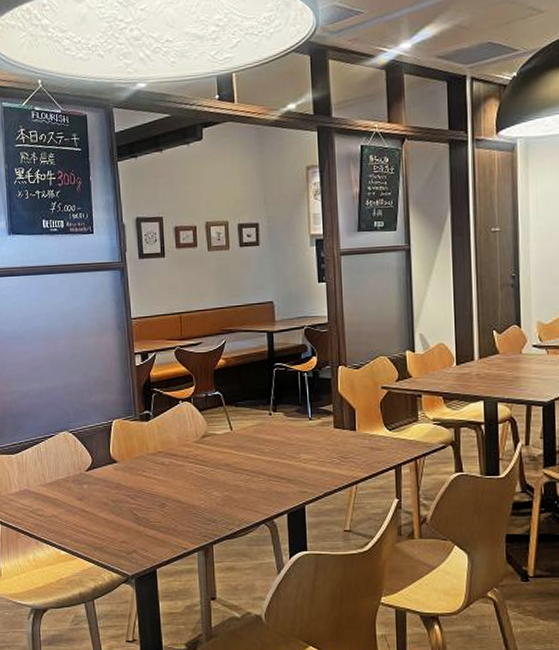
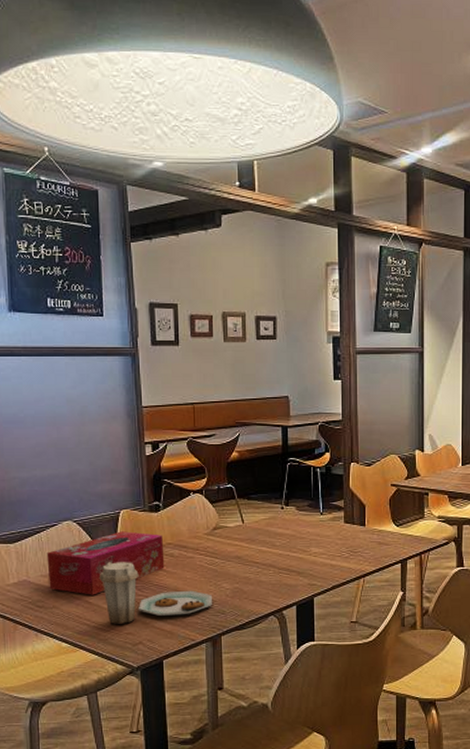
tissue box: none [45,440,156,504] -> present [46,531,165,595]
plate: none [94,471,203,532] -> present [99,562,212,624]

